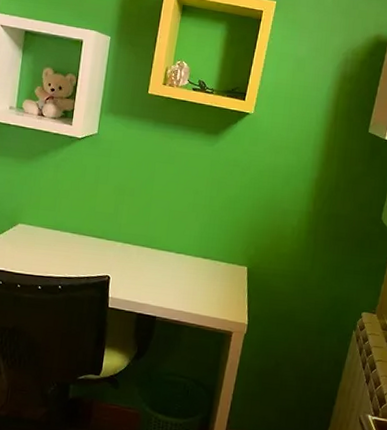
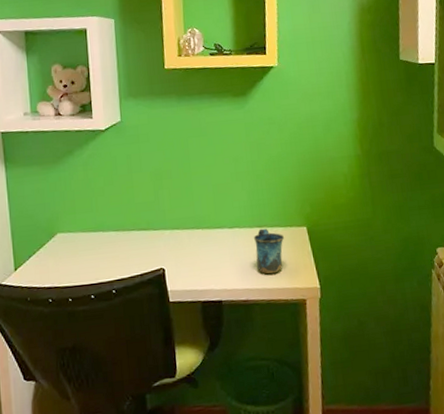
mug: none [194,259,226,303] -> present [253,228,285,274]

